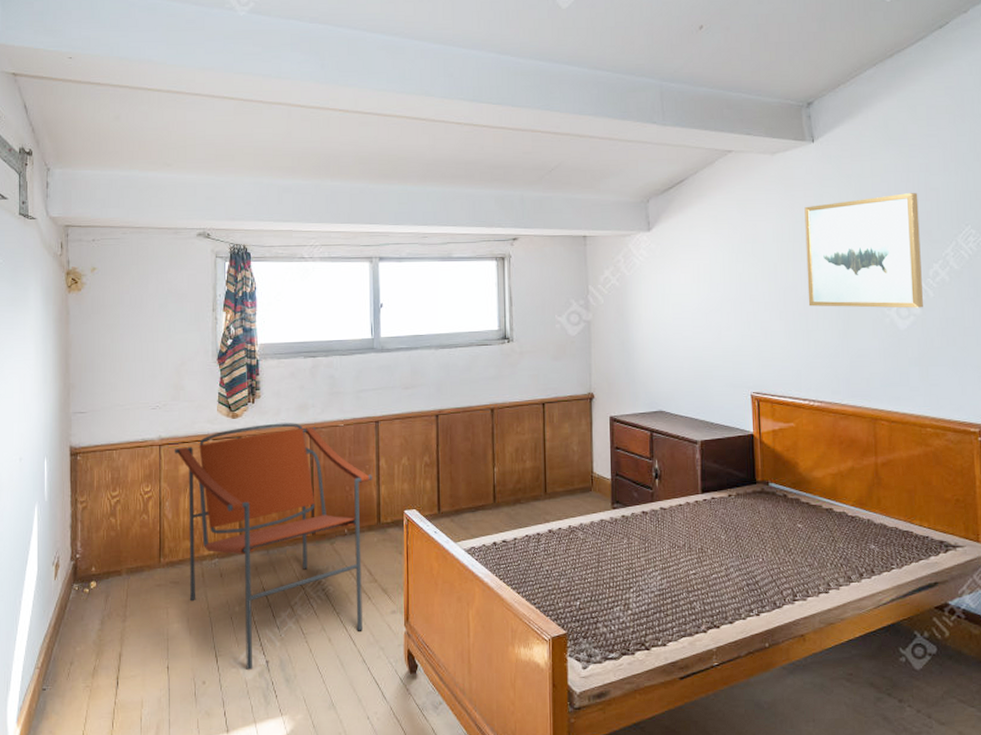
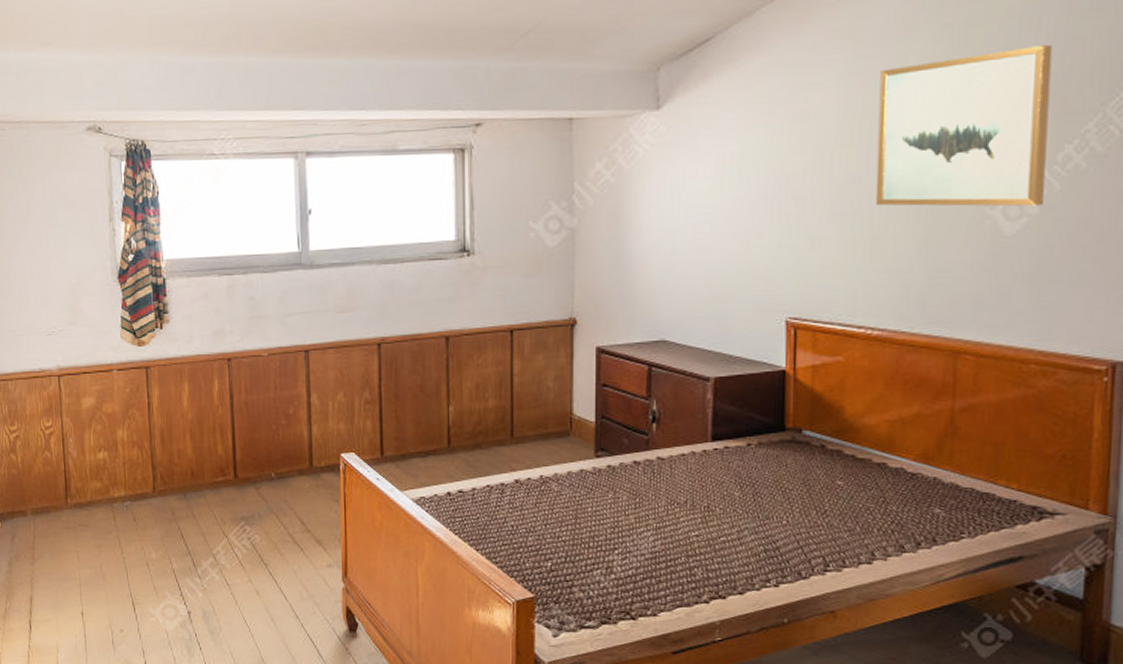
armchair: present [174,423,372,671] -> none [74,351,303,621]

